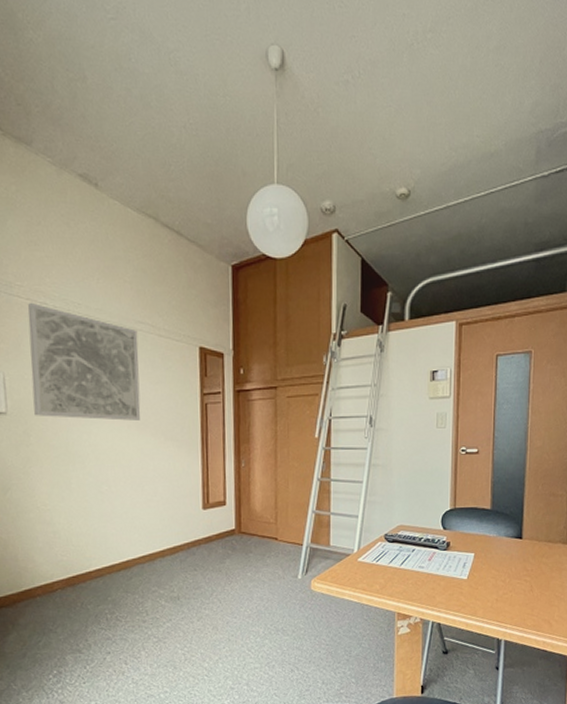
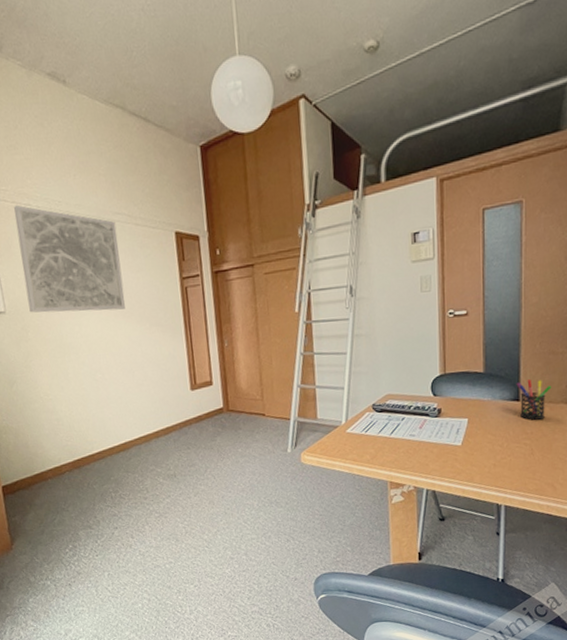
pen holder: none [520,519,551,558] -> present [516,380,552,420]

